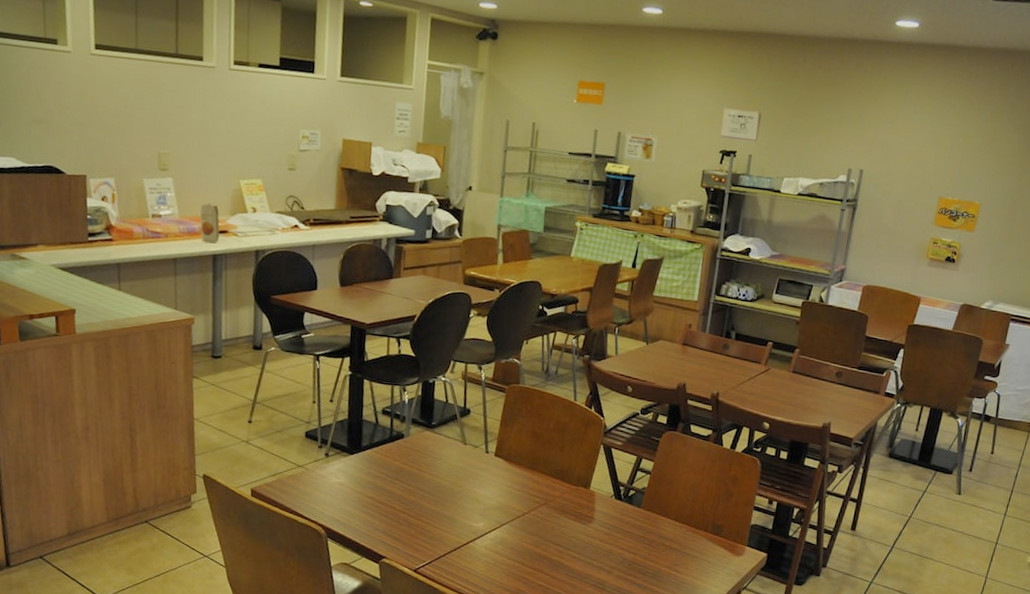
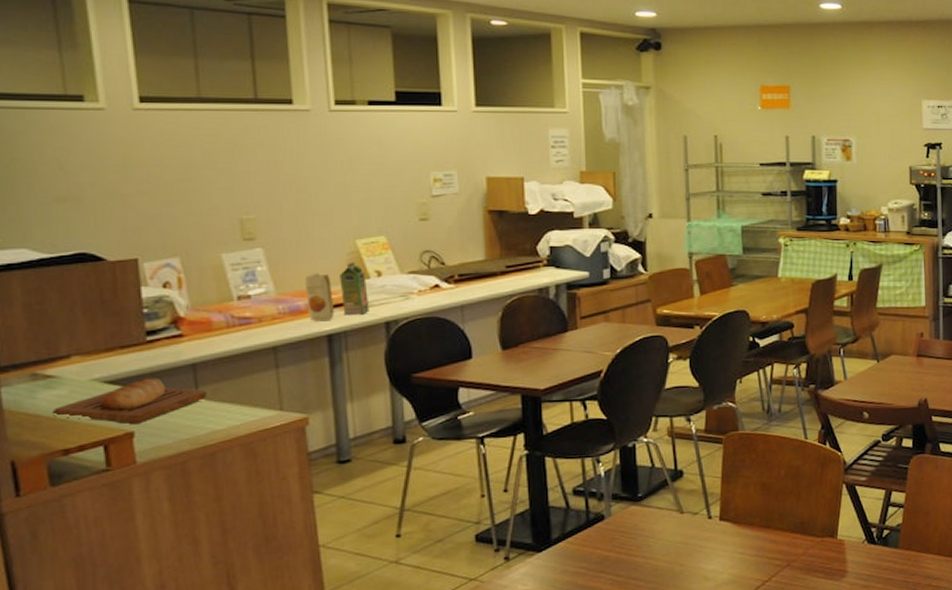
bread loaf: none [23,269,126,303] -> present [51,378,207,424]
juice carton: none [225,197,245,242] -> present [340,261,370,315]

